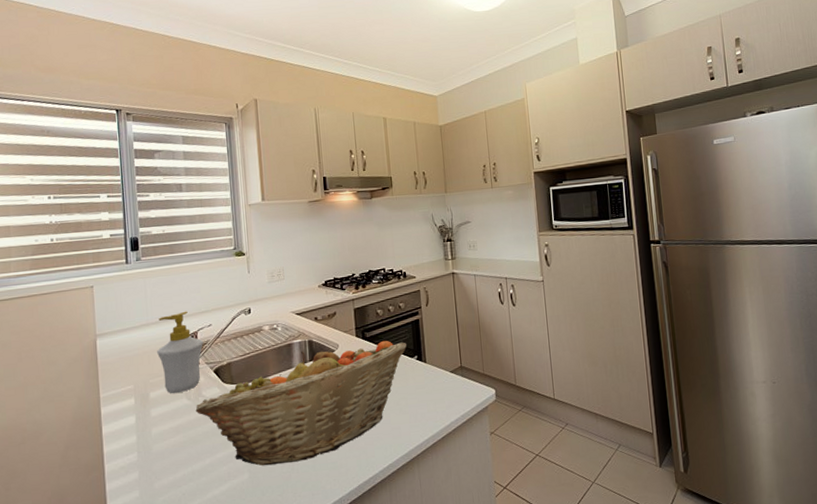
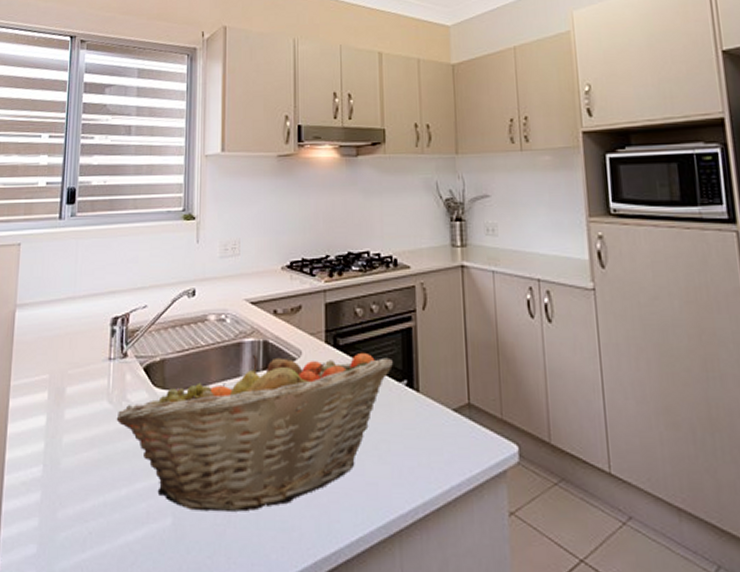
soap bottle: present [157,311,203,394] -> none [80,285,135,393]

